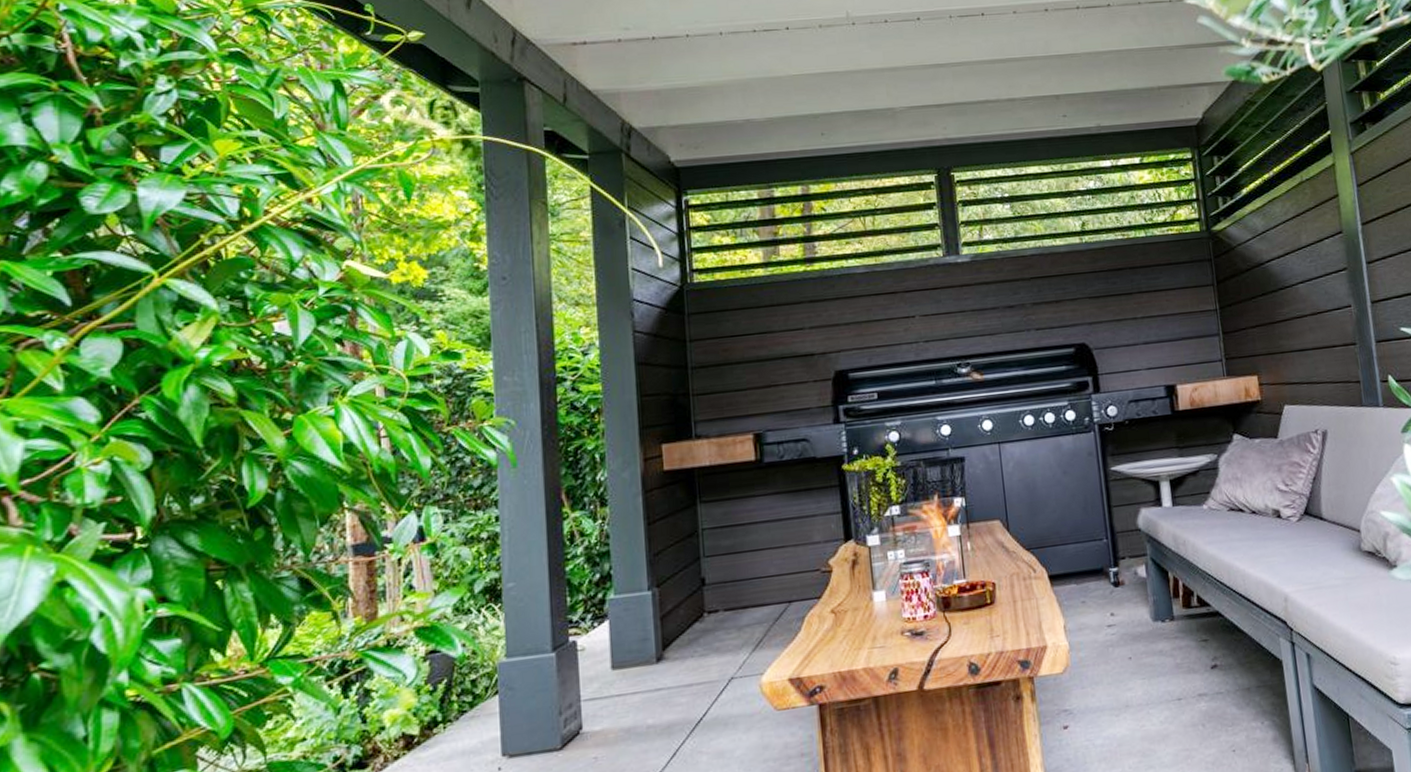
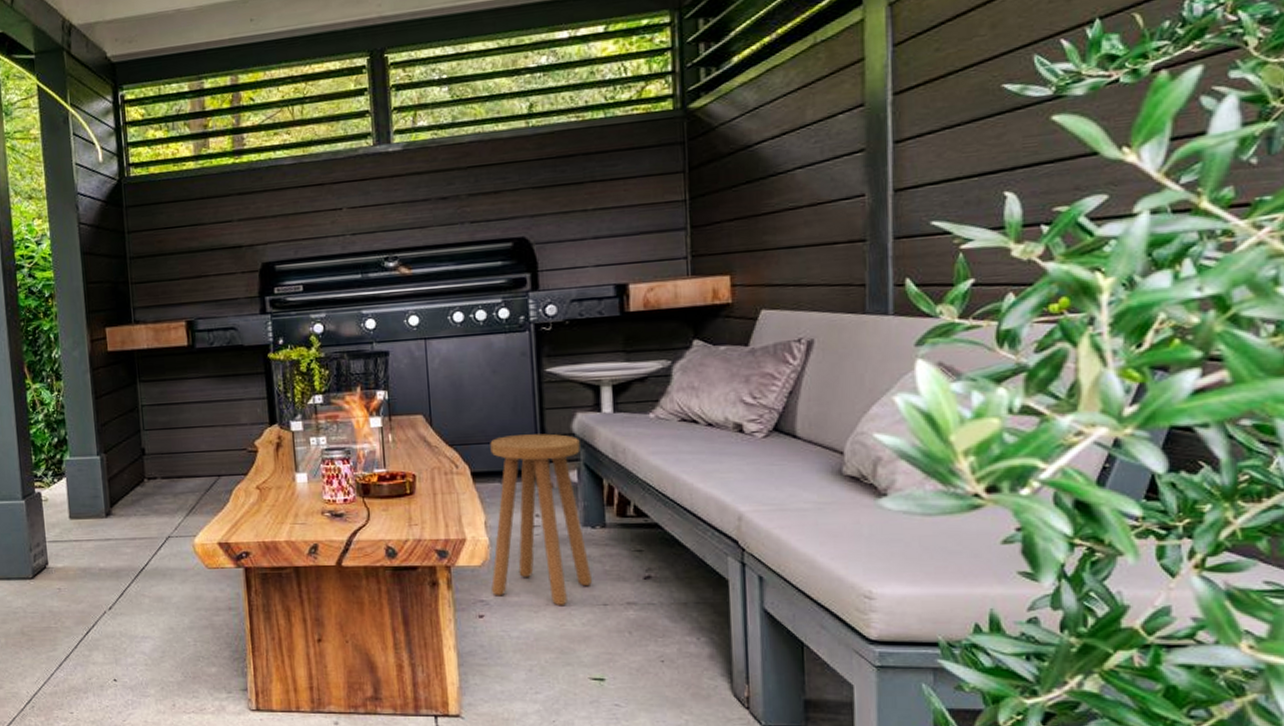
stool: none [1065,530,1167,707] -> present [490,433,593,607]

